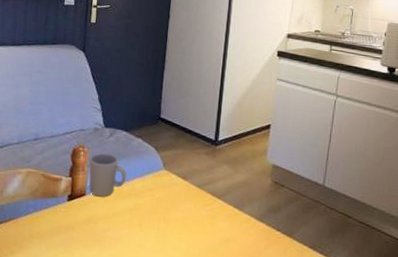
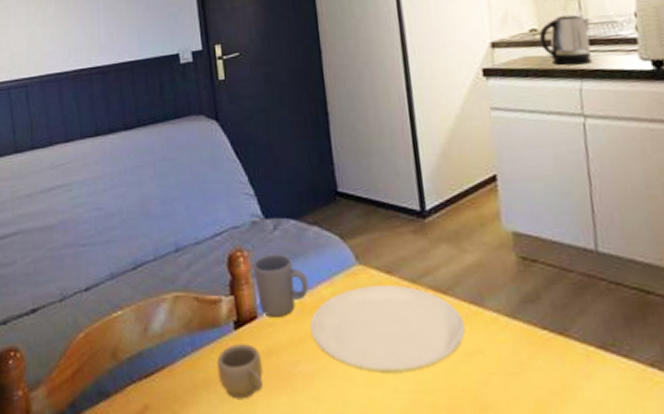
cup: none [49,211,83,249] -> present [217,344,263,399]
plate: none [121,185,228,247] -> present [309,285,466,373]
kettle: none [319,24,355,61] -> present [539,14,592,66]

